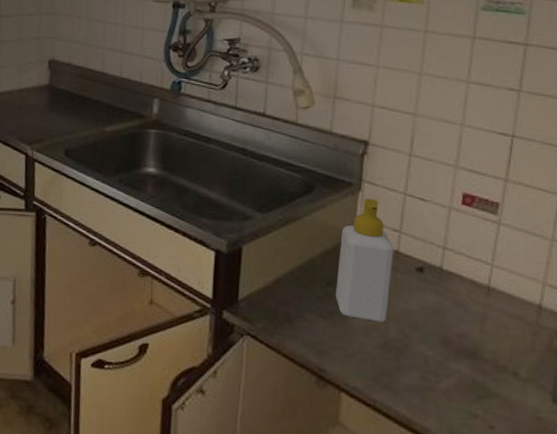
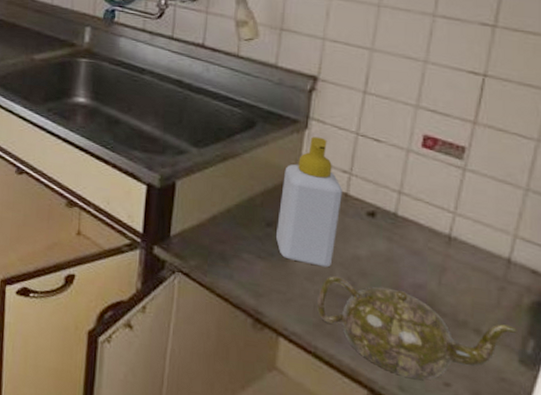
teapot: none [374,330,549,424] -> present [316,276,517,380]

